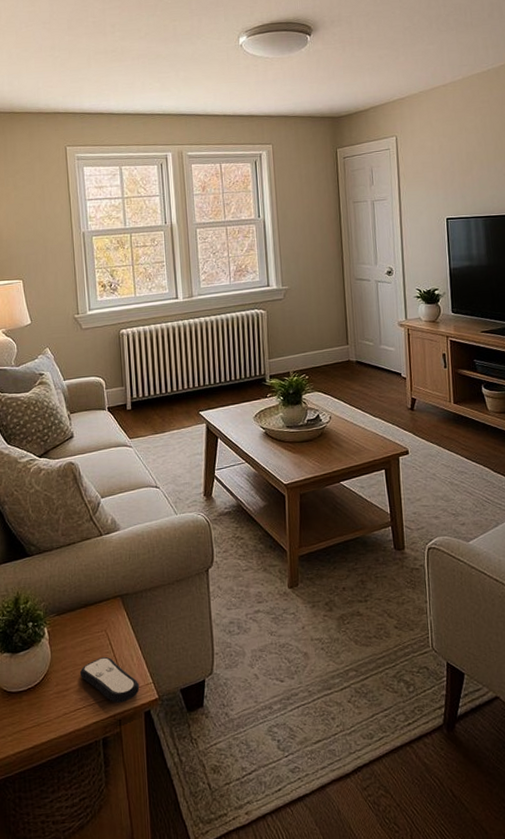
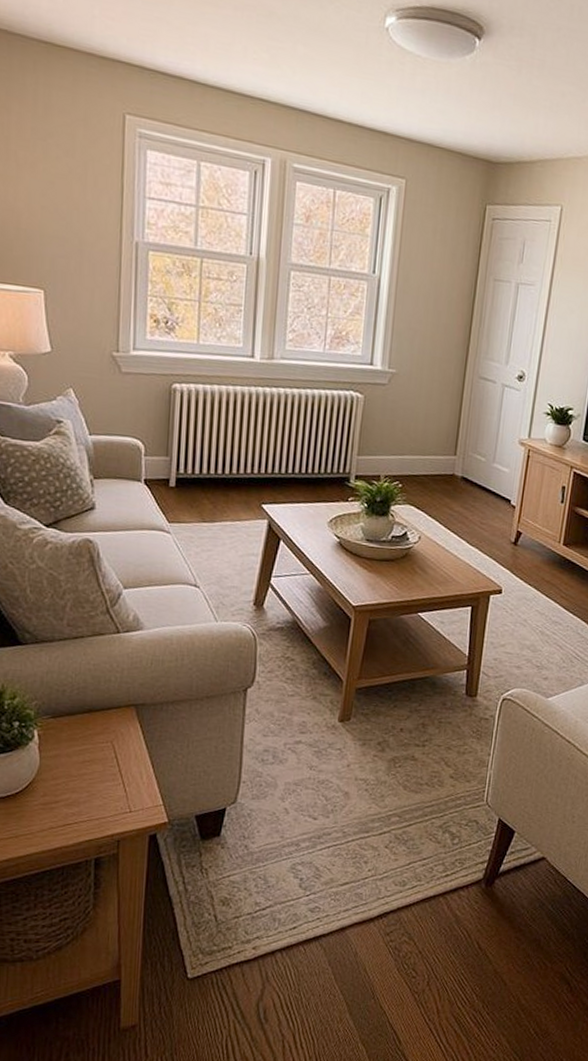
remote control: present [79,657,140,703] -> none [74,771,147,823]

